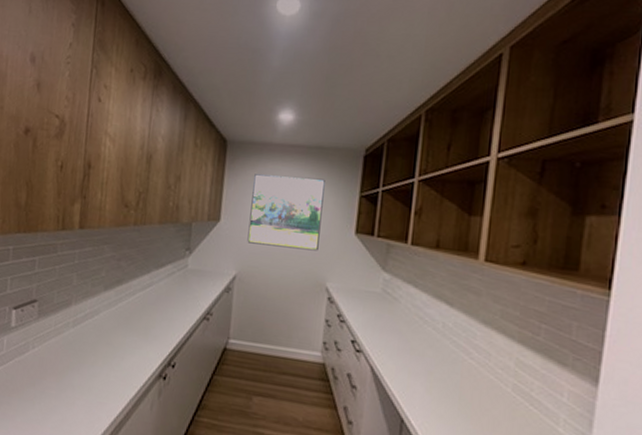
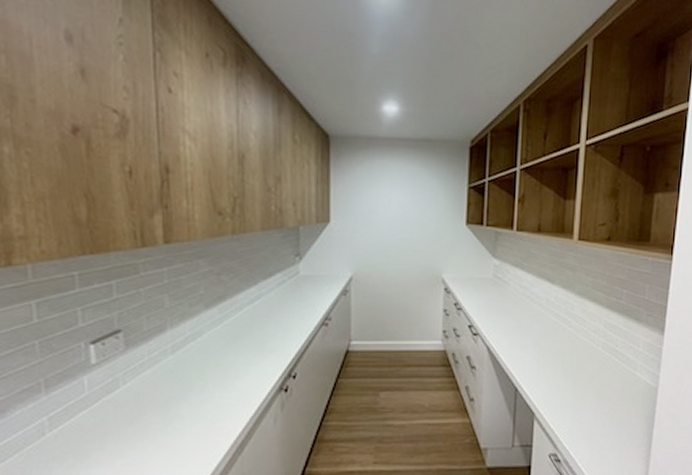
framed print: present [247,174,325,251] -> none [360,170,434,245]

